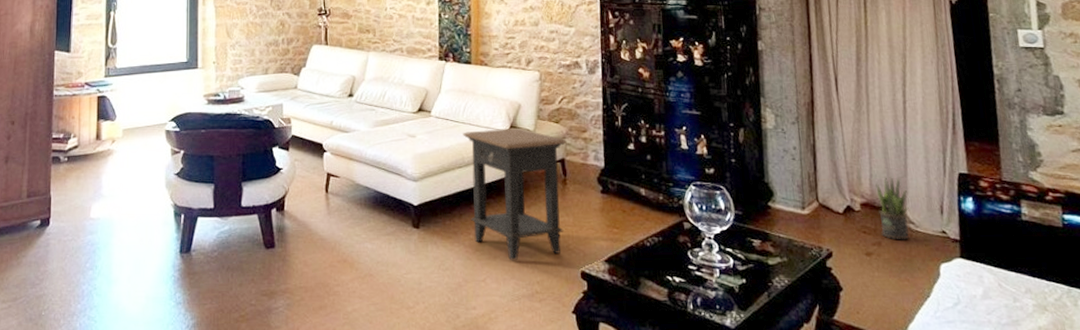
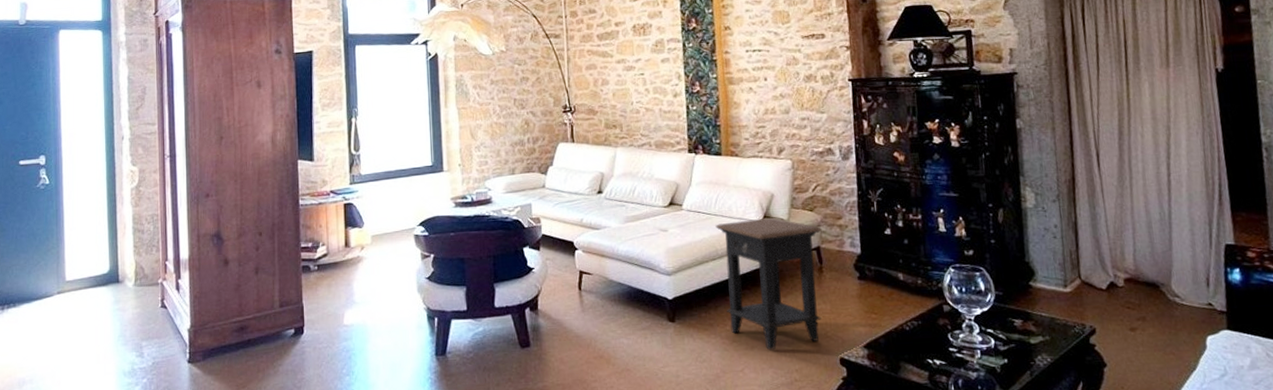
potted plant: present [875,177,909,240] -> none [1139,251,1174,314]

